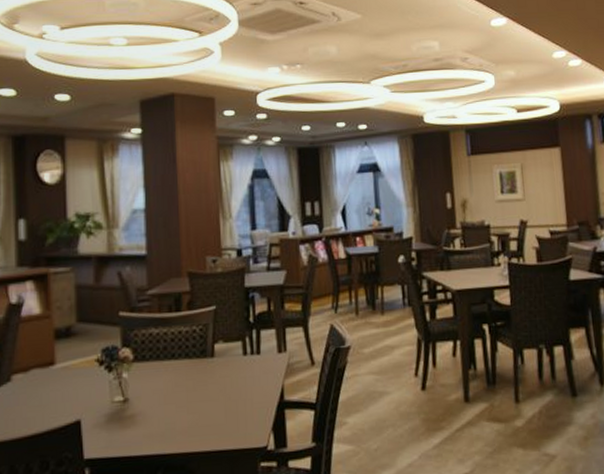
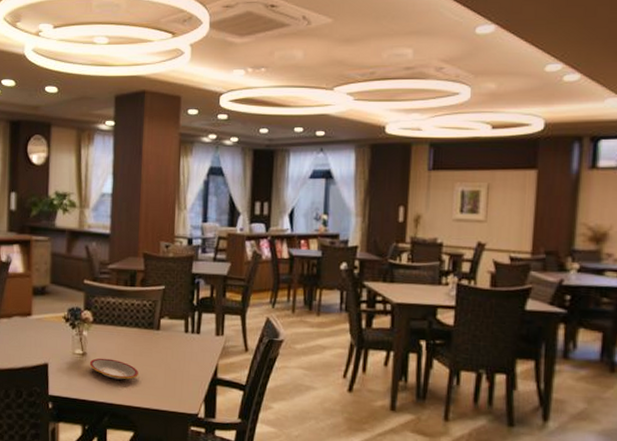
plate: none [133,400,194,424] -> present [89,358,138,380]

